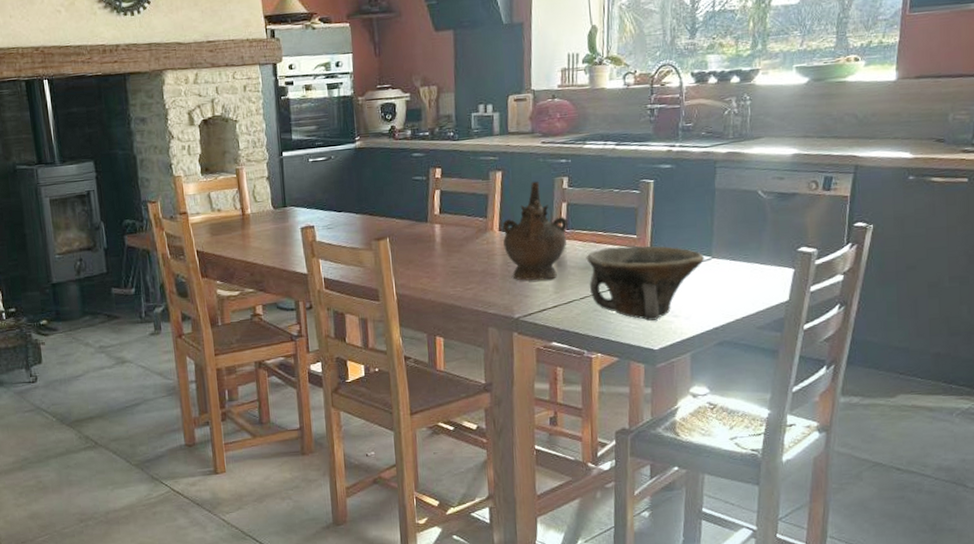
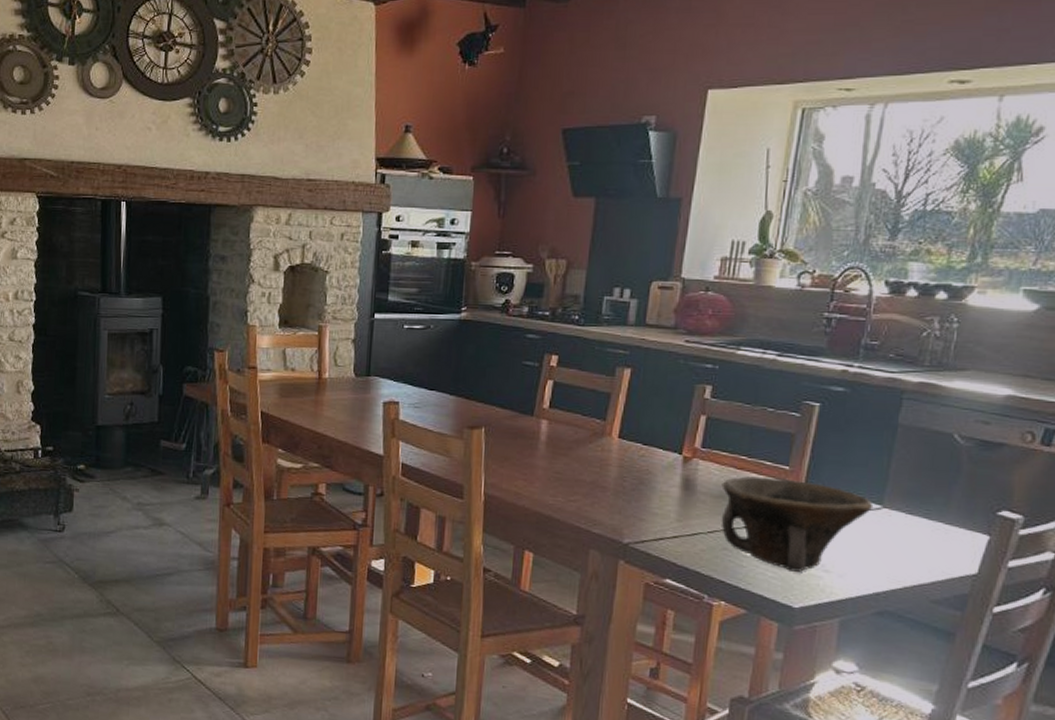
ceremonial vessel: present [502,181,569,281] -> none [621,385,706,504]

